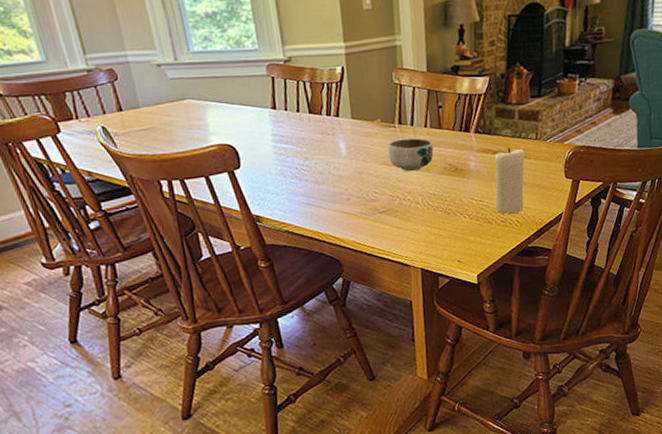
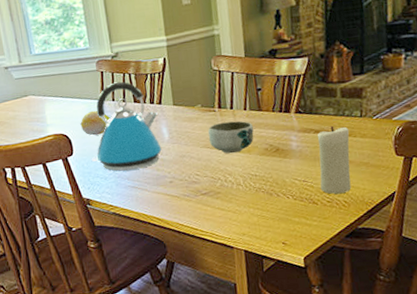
fruit: none [248,119,283,148] -> present [80,110,111,136]
kettle: none [261,89,339,187] -> present [91,81,162,172]

